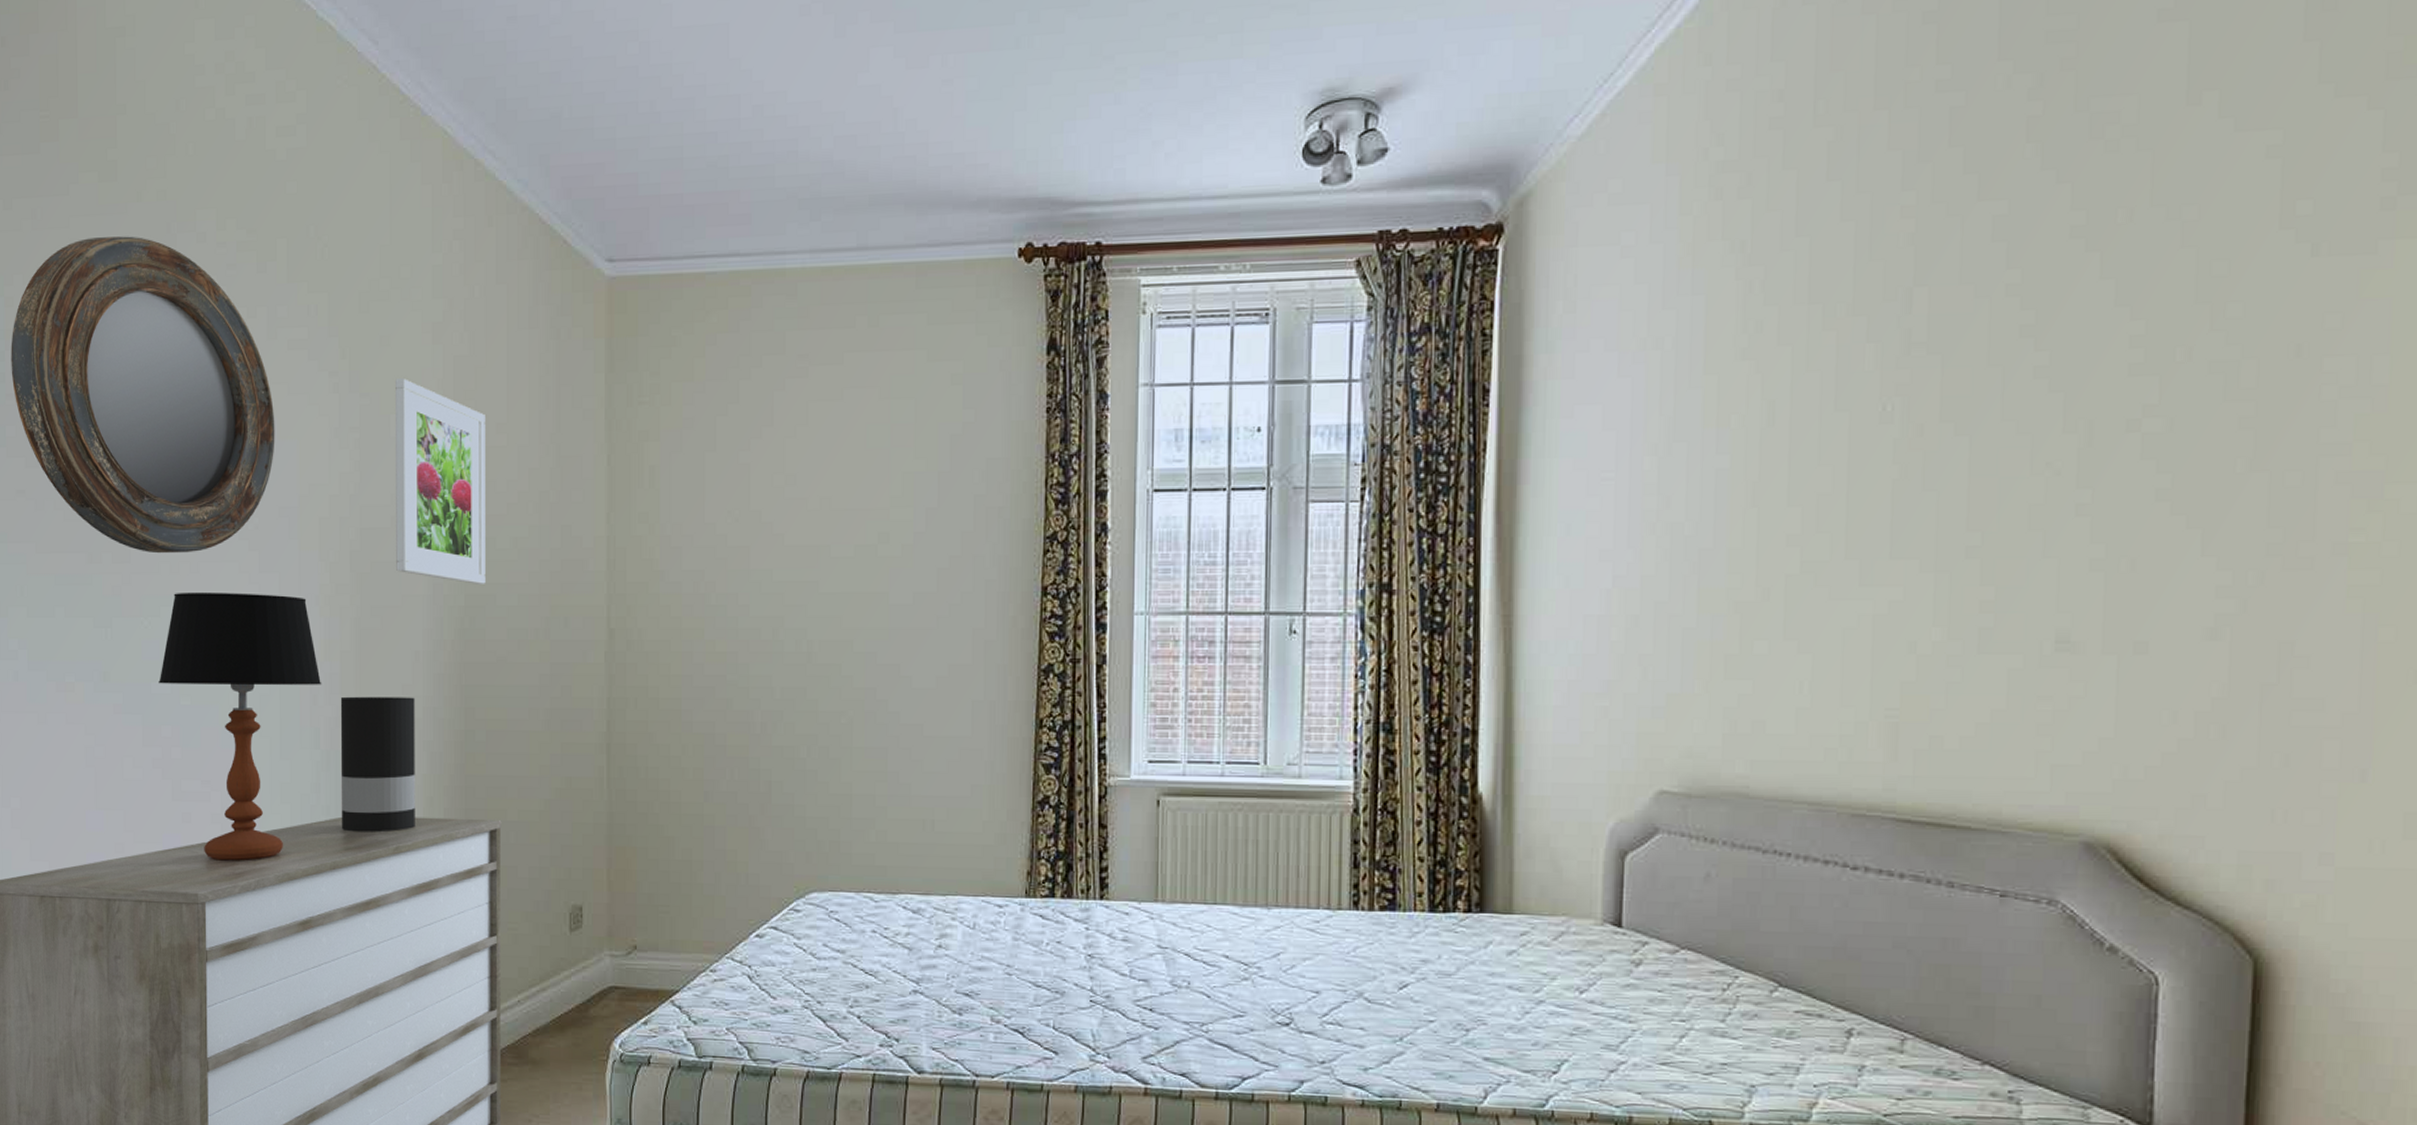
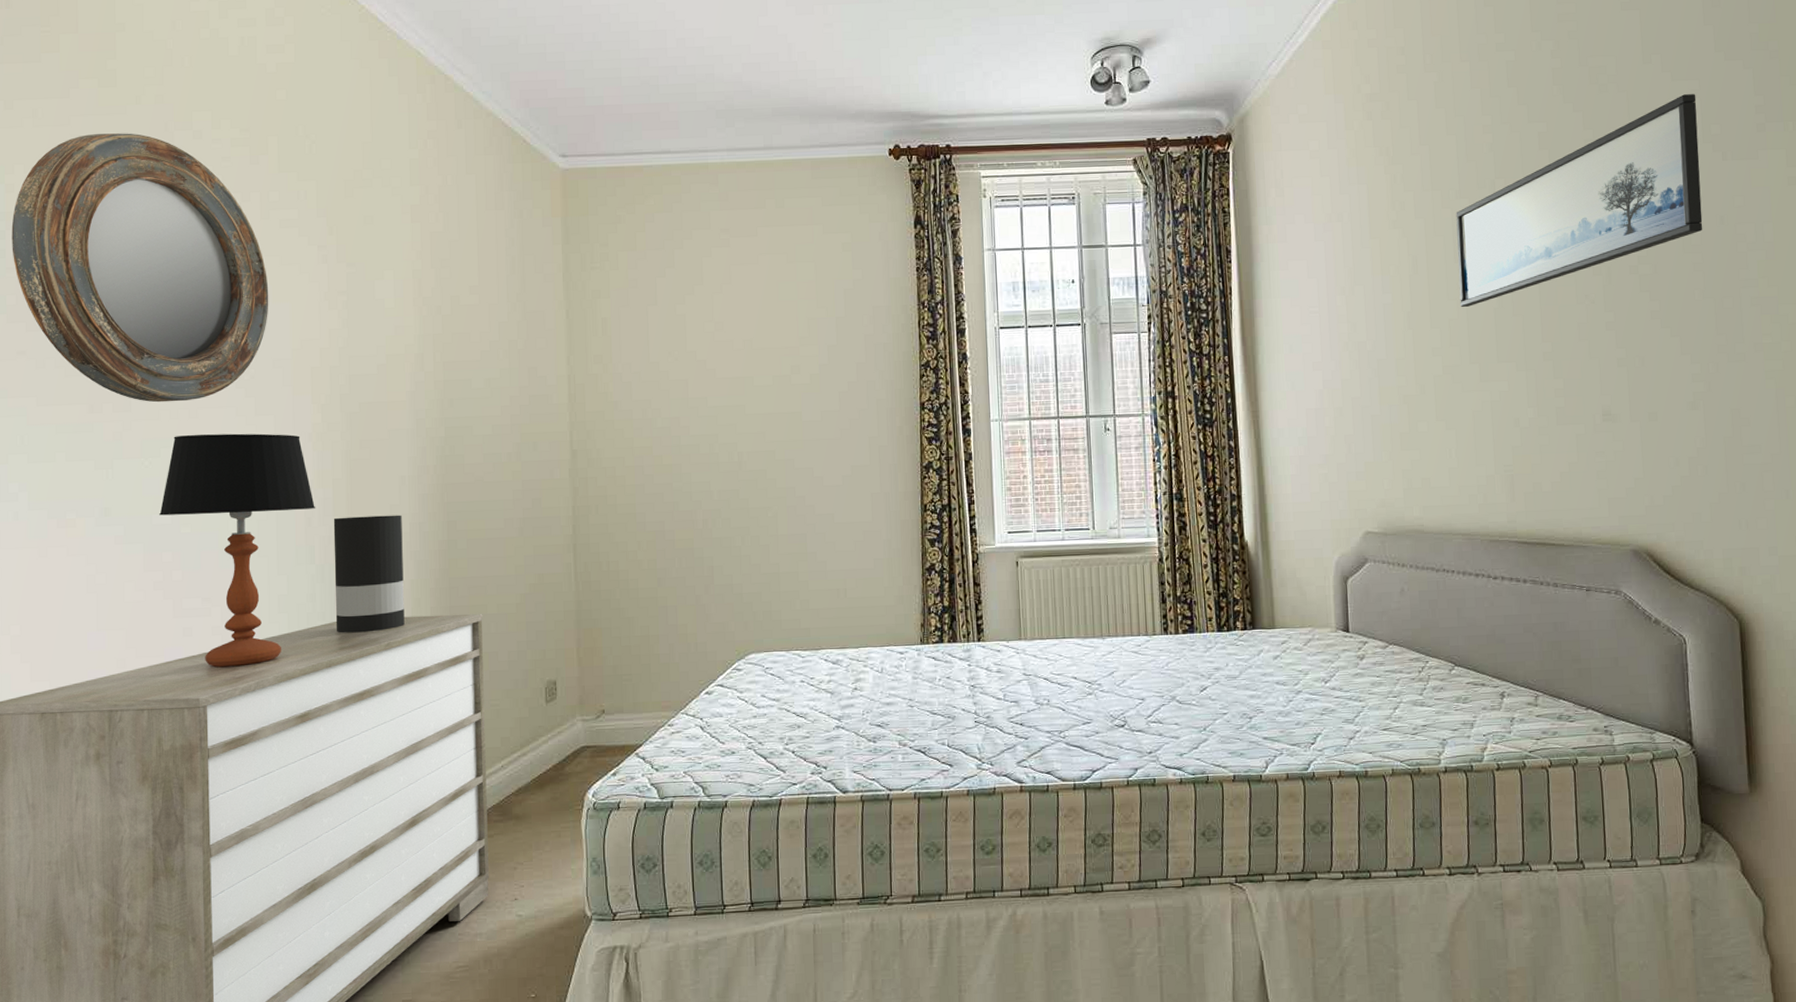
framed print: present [395,379,486,584] -> none [379,251,463,418]
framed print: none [1838,152,2276,476] -> present [1456,94,1703,307]

